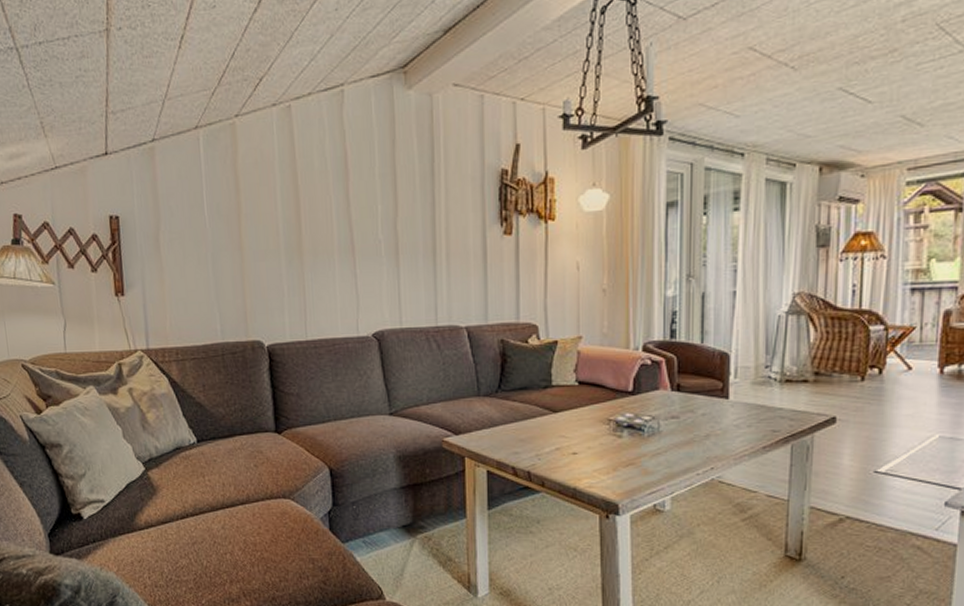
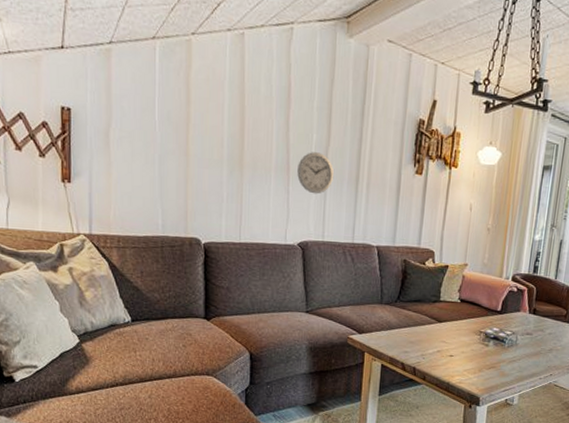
wall clock: none [363,225,406,275] -> present [297,152,334,194]

